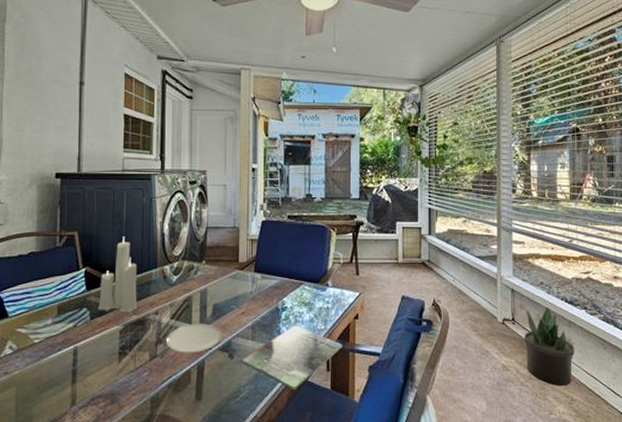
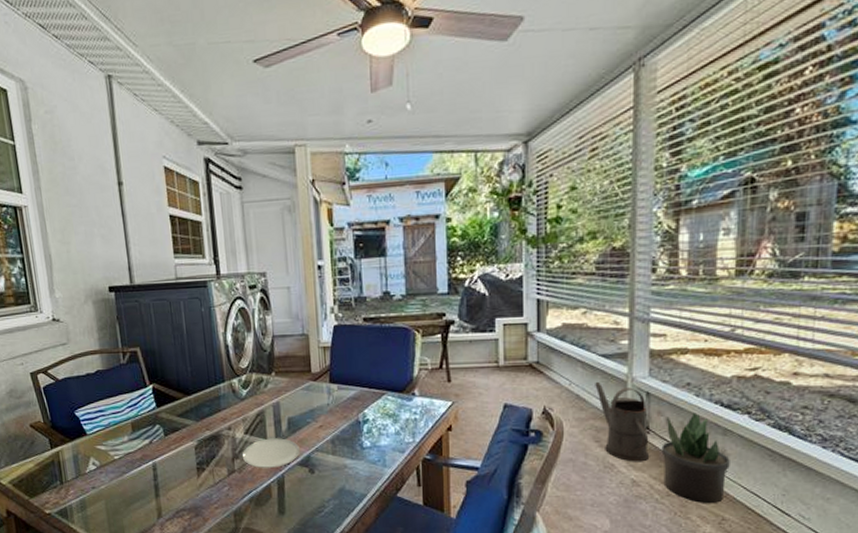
candle: present [98,236,138,312] -> none [169,350,210,428]
magazine: present [241,325,343,391] -> none [323,438,436,506]
watering can: none [473,278,516,349] -> present [595,381,650,462]

